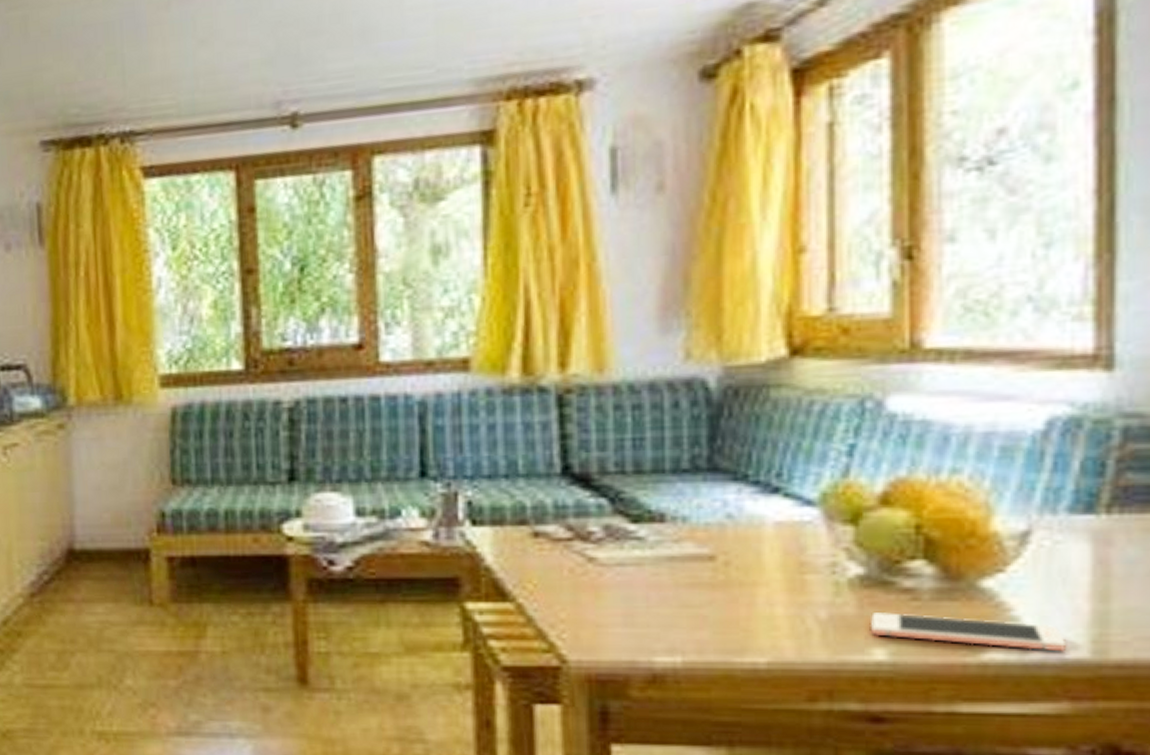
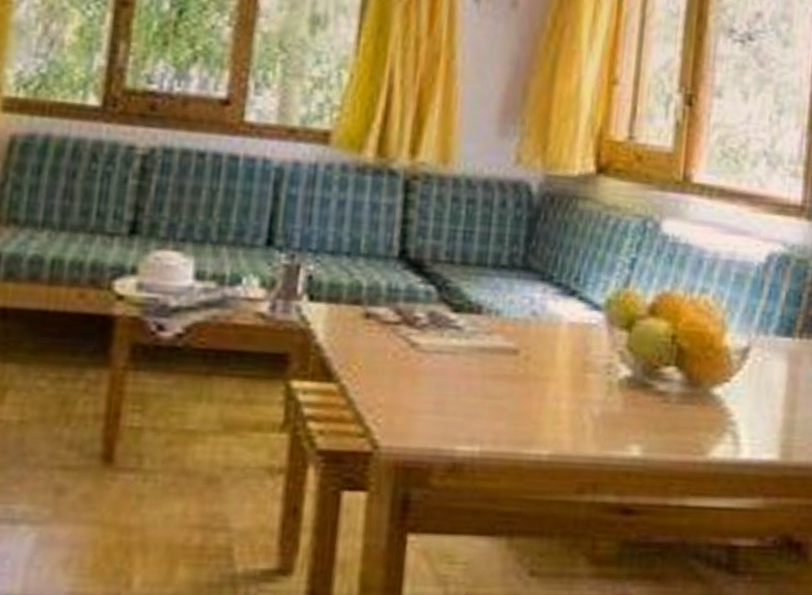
cell phone: present [870,612,1067,652] -> none [630,412,766,454]

